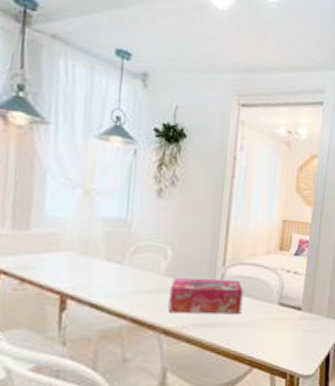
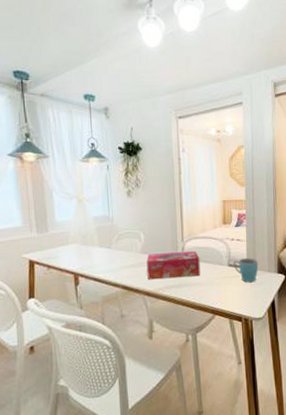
mug: none [285,297,317,329] -> present [233,258,259,283]

